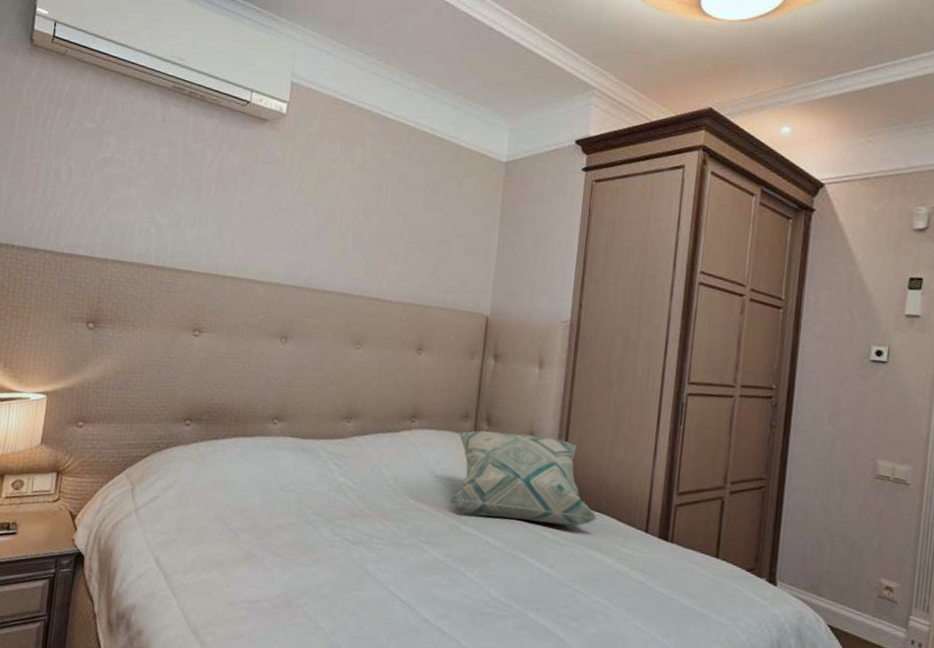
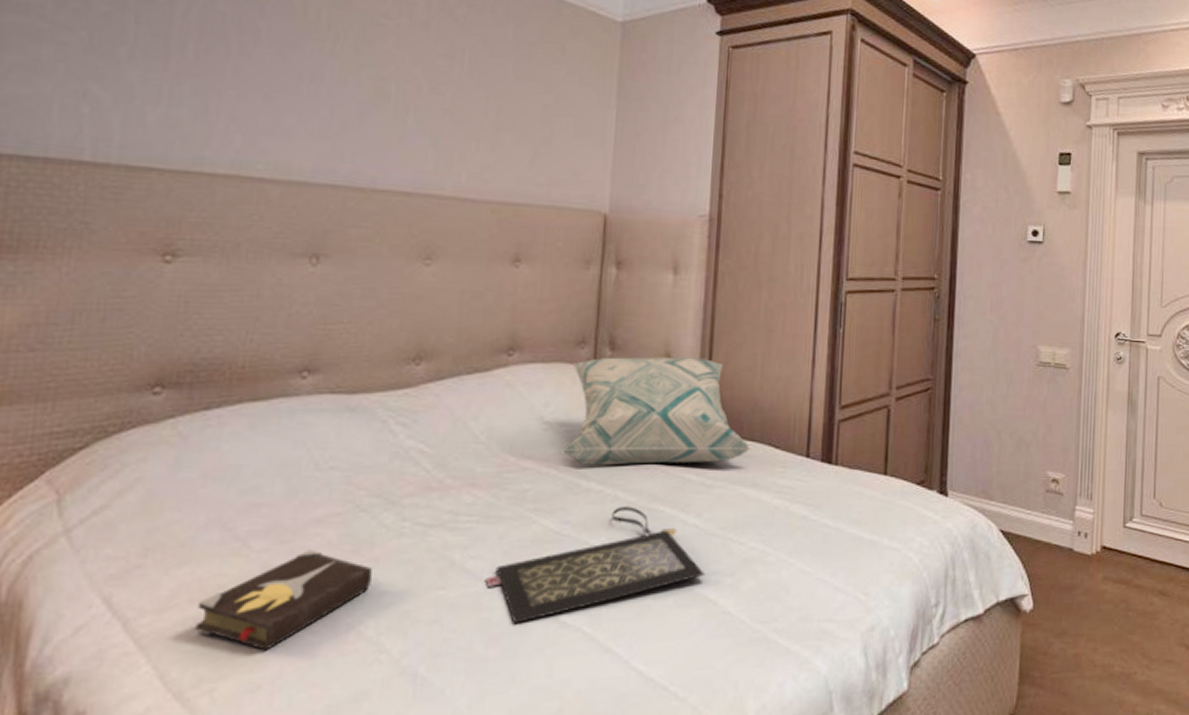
hardback book: none [205,546,314,612] -> present [195,549,372,651]
clutch bag: none [389,550,556,627] -> present [485,506,706,625]

